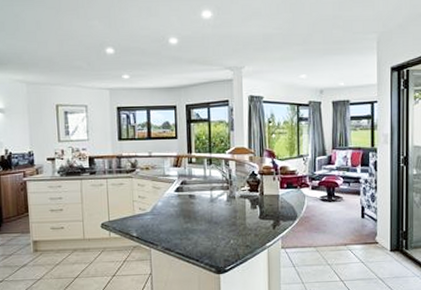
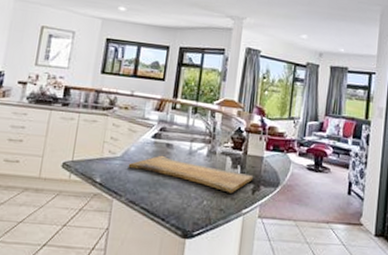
cutting board: none [158,205,273,231] -> present [128,155,254,194]

